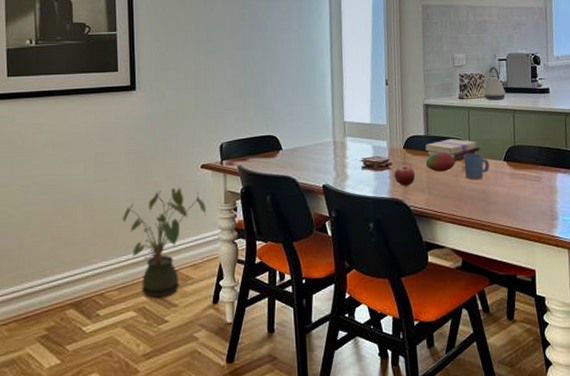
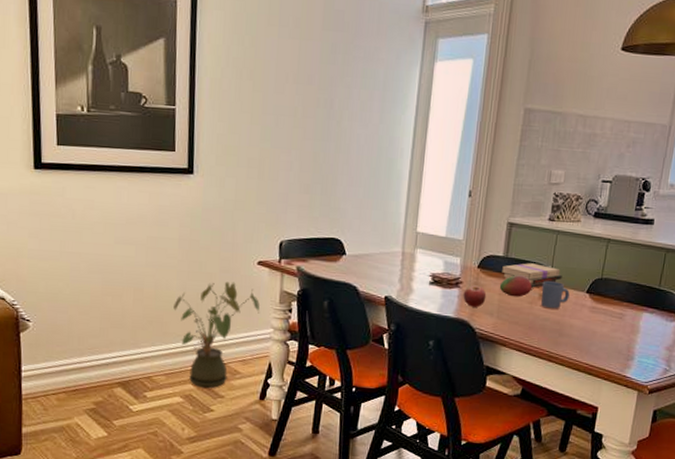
kettle: present [484,67,506,101] -> none [578,188,604,227]

